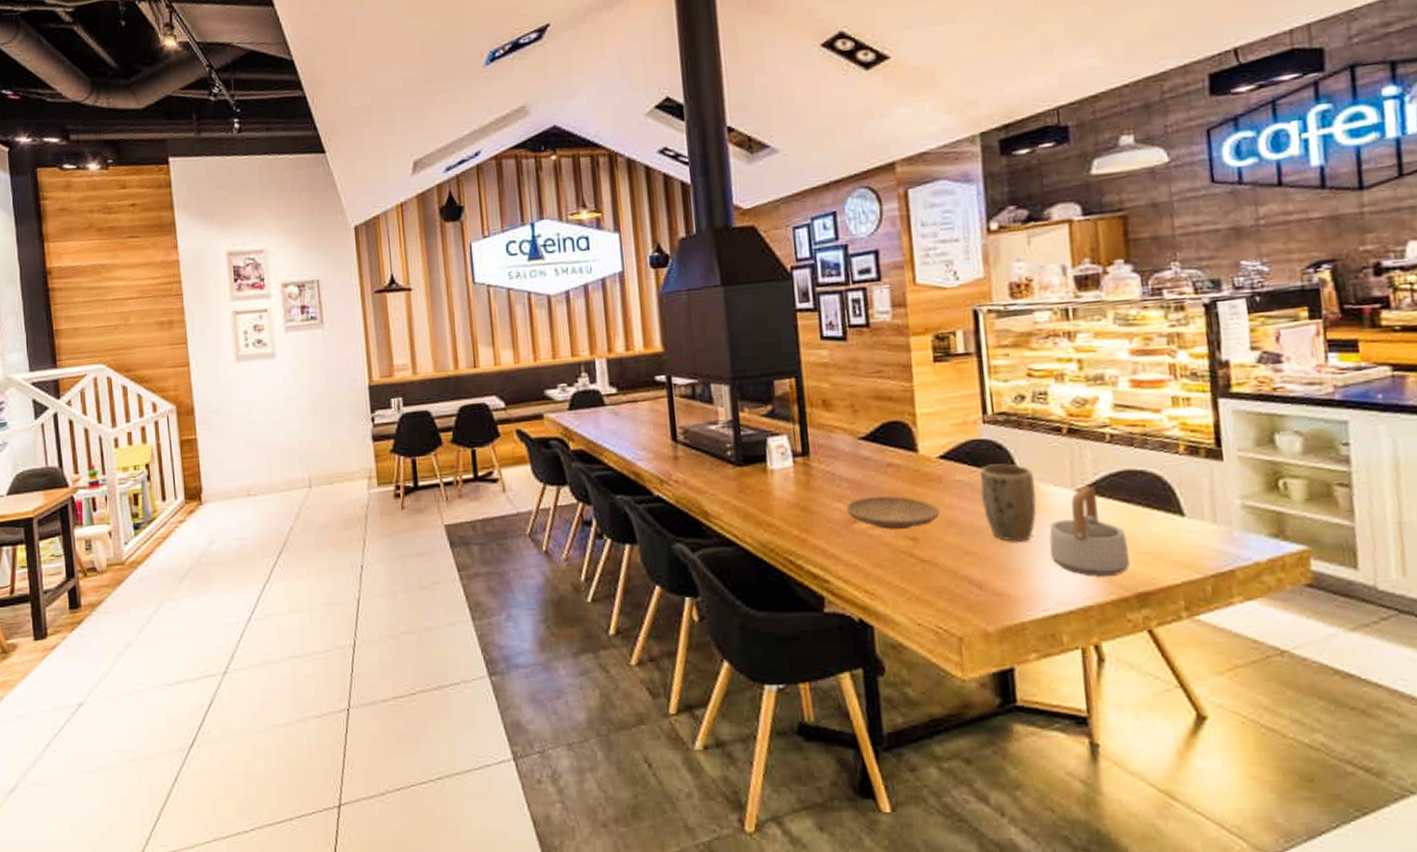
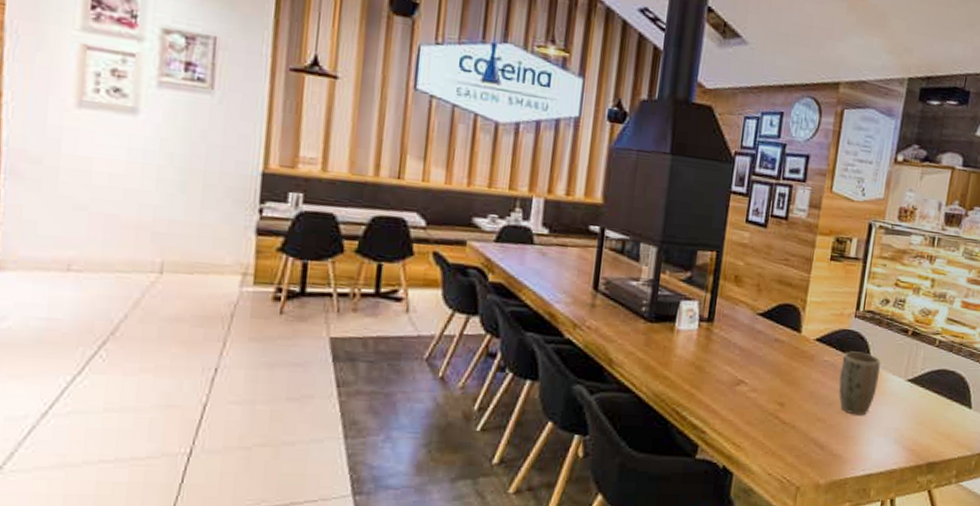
plate: present [845,495,940,529] -> none [733,364,806,395]
teapot: present [1049,485,1130,576] -> none [877,377,931,448]

